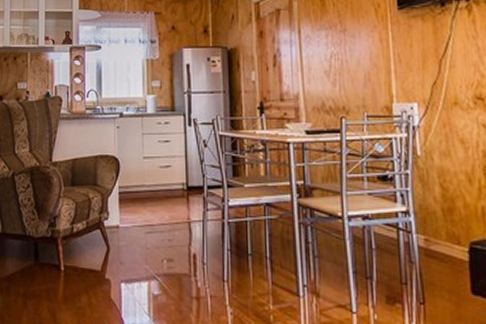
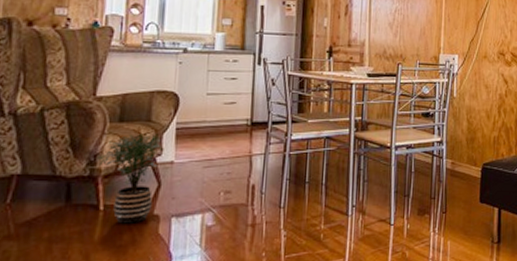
potted plant: none [55,196,109,286] -> present [96,132,163,224]

